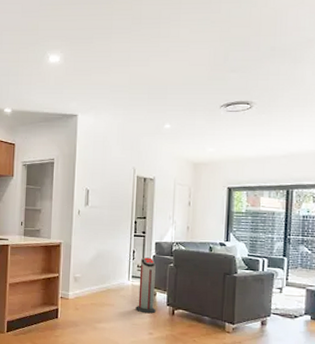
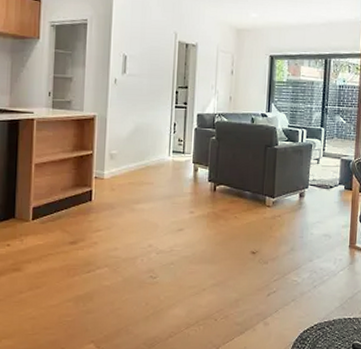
air purifier: present [135,257,156,314] -> none [176,130,198,191]

